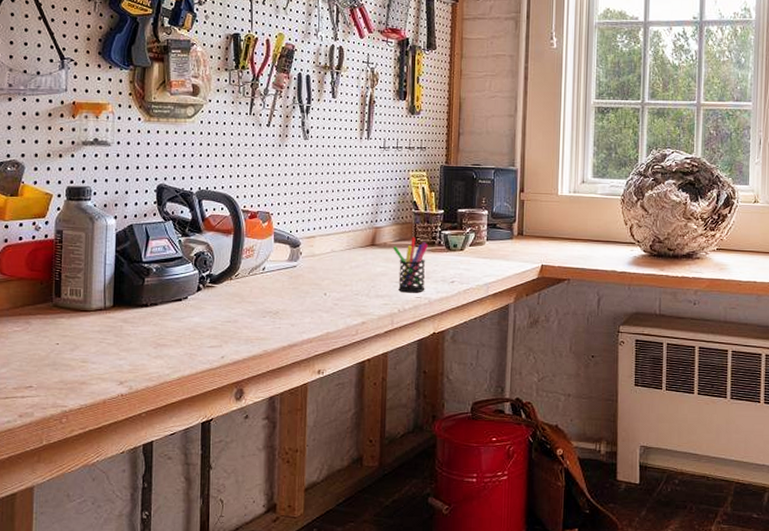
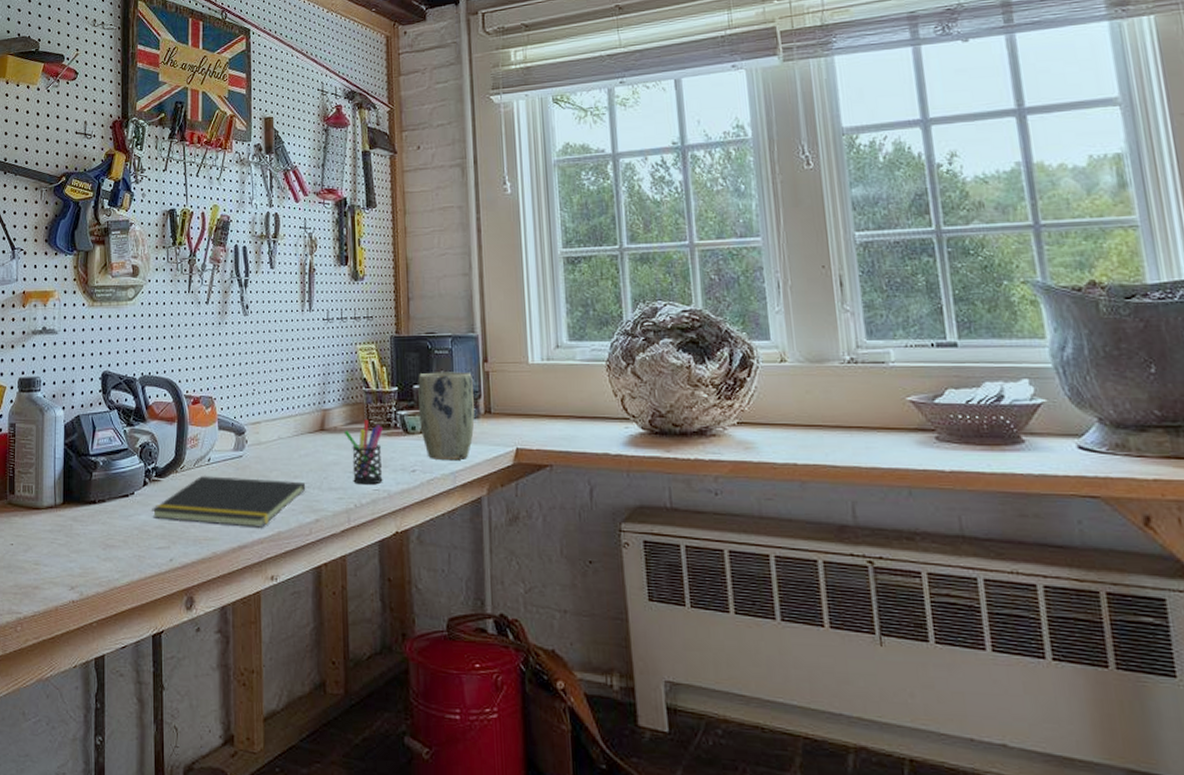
notepad: none [205,282,355,329] -> present [152,475,306,528]
plant pot: none [461,198,510,273] -> present [418,372,475,459]

